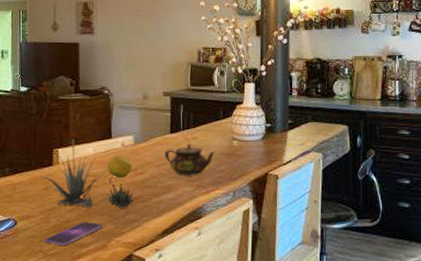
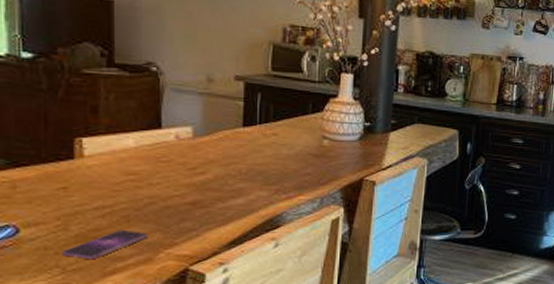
succulent plant: present [40,140,137,208] -> none [54,127,196,215]
fruit: present [107,155,132,178] -> none [155,149,190,179]
teapot: present [165,143,215,175] -> none [235,139,300,178]

